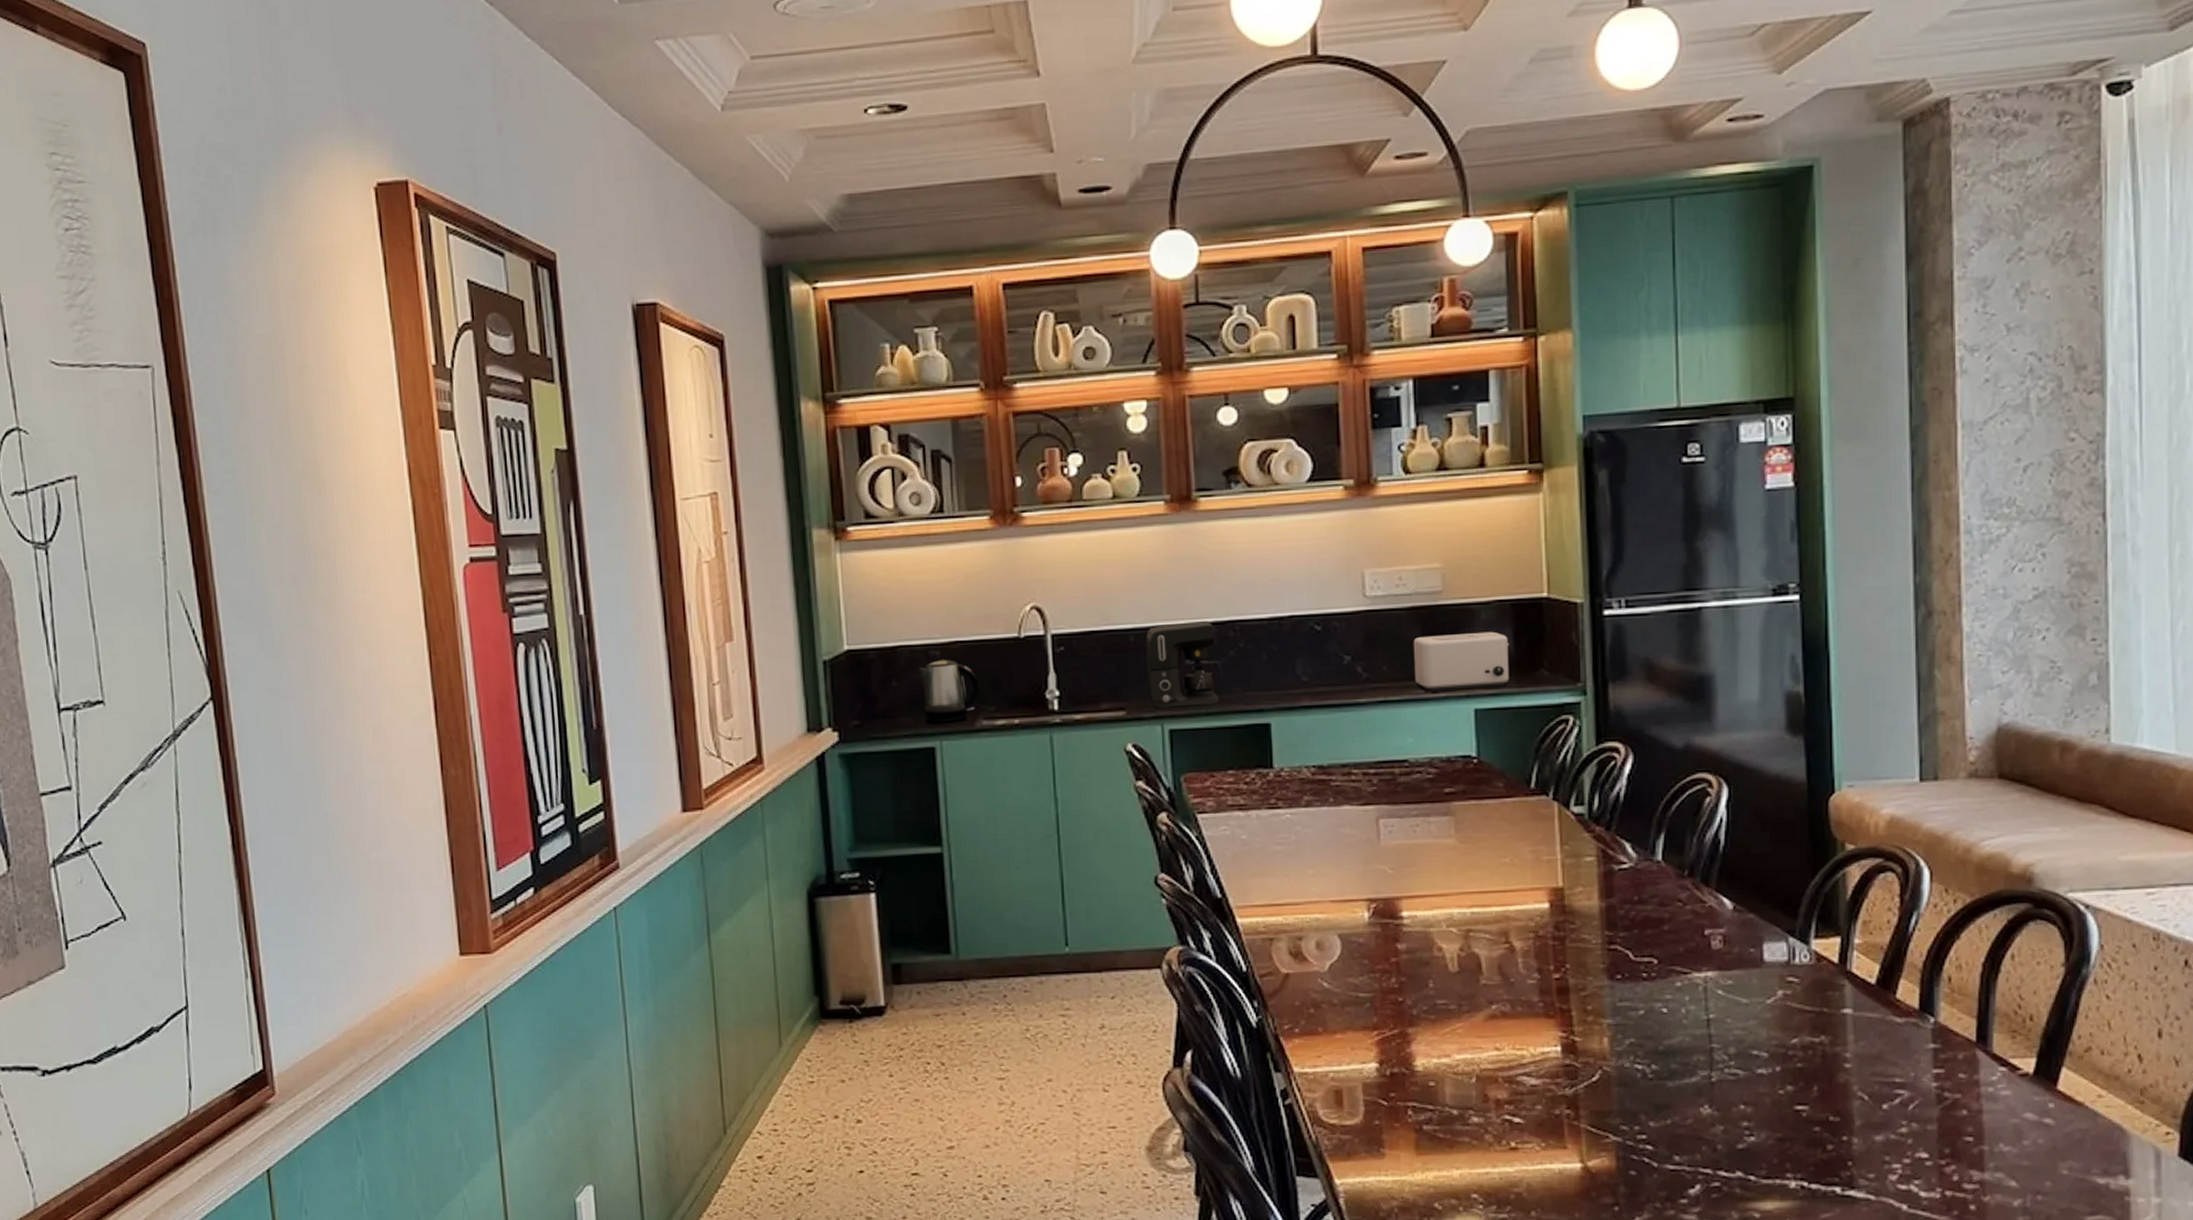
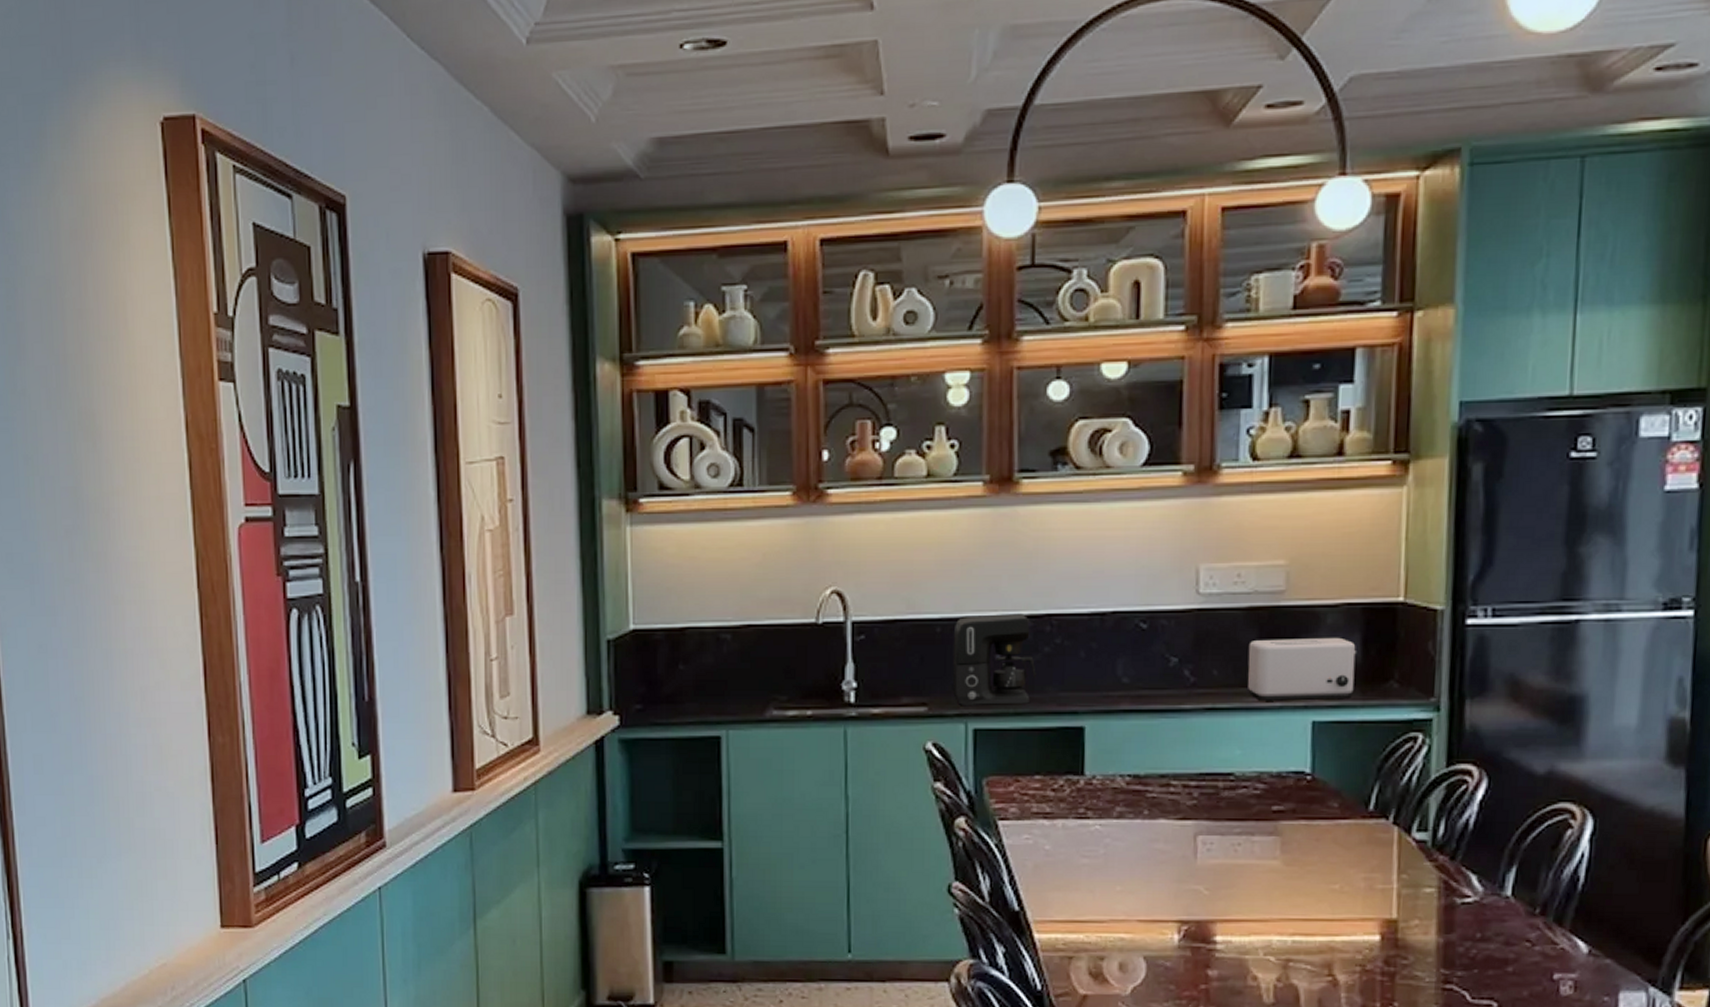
kettle: present [919,660,980,724] -> none [708,644,772,712]

